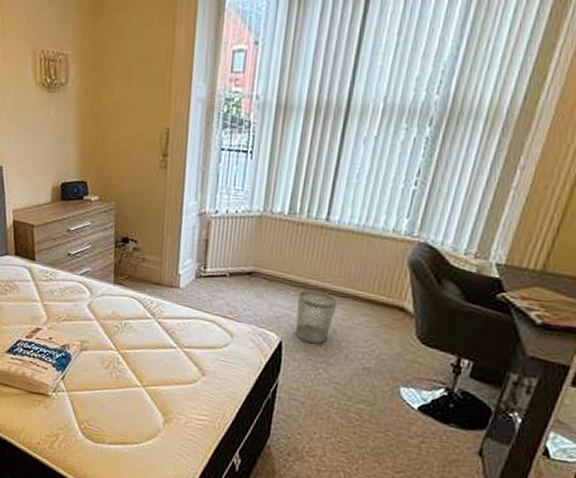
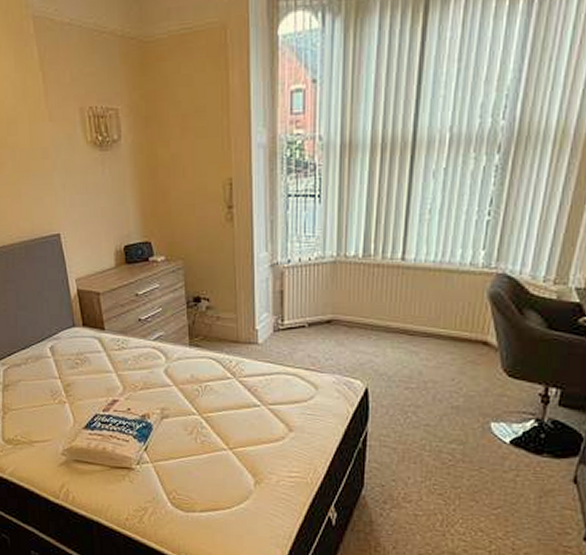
wastebasket: present [295,289,339,344] -> none [380,332,421,388]

